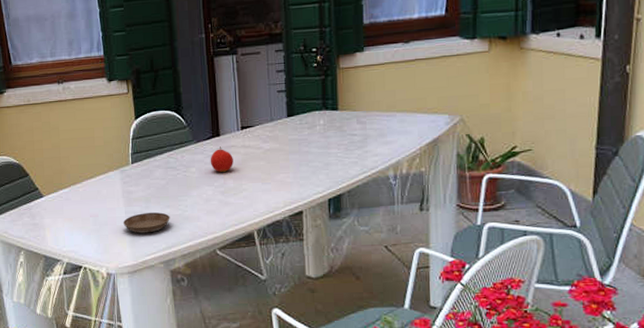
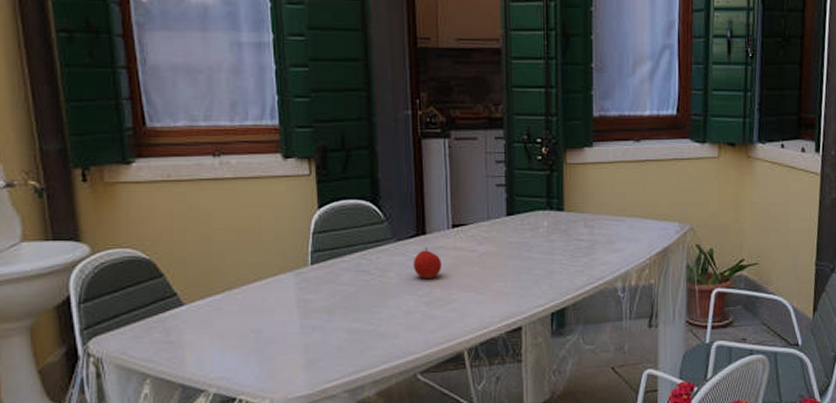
saucer: present [123,212,170,234] -> none [296,327,359,354]

